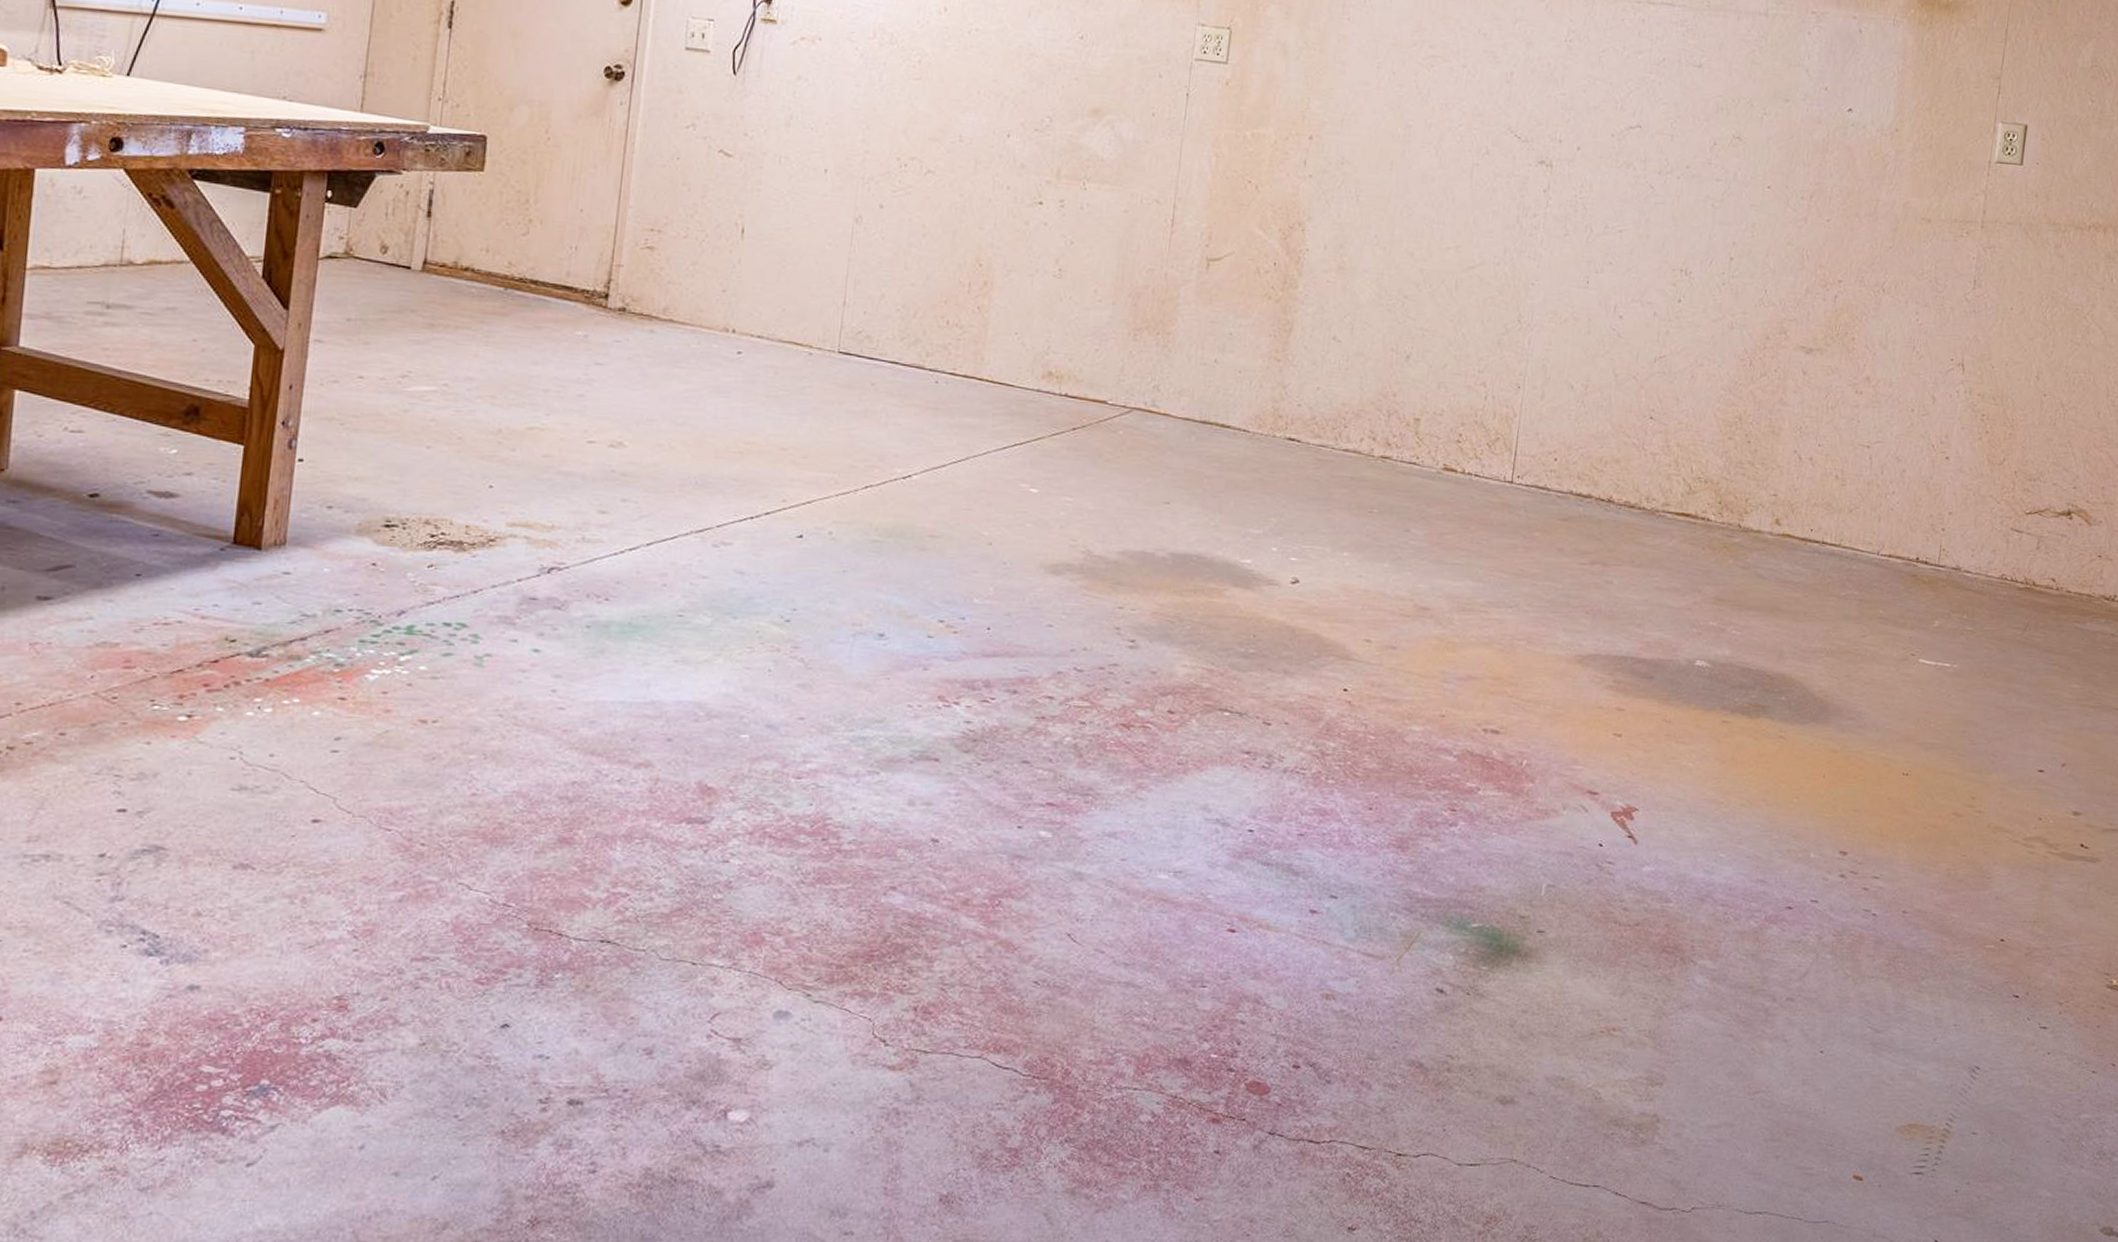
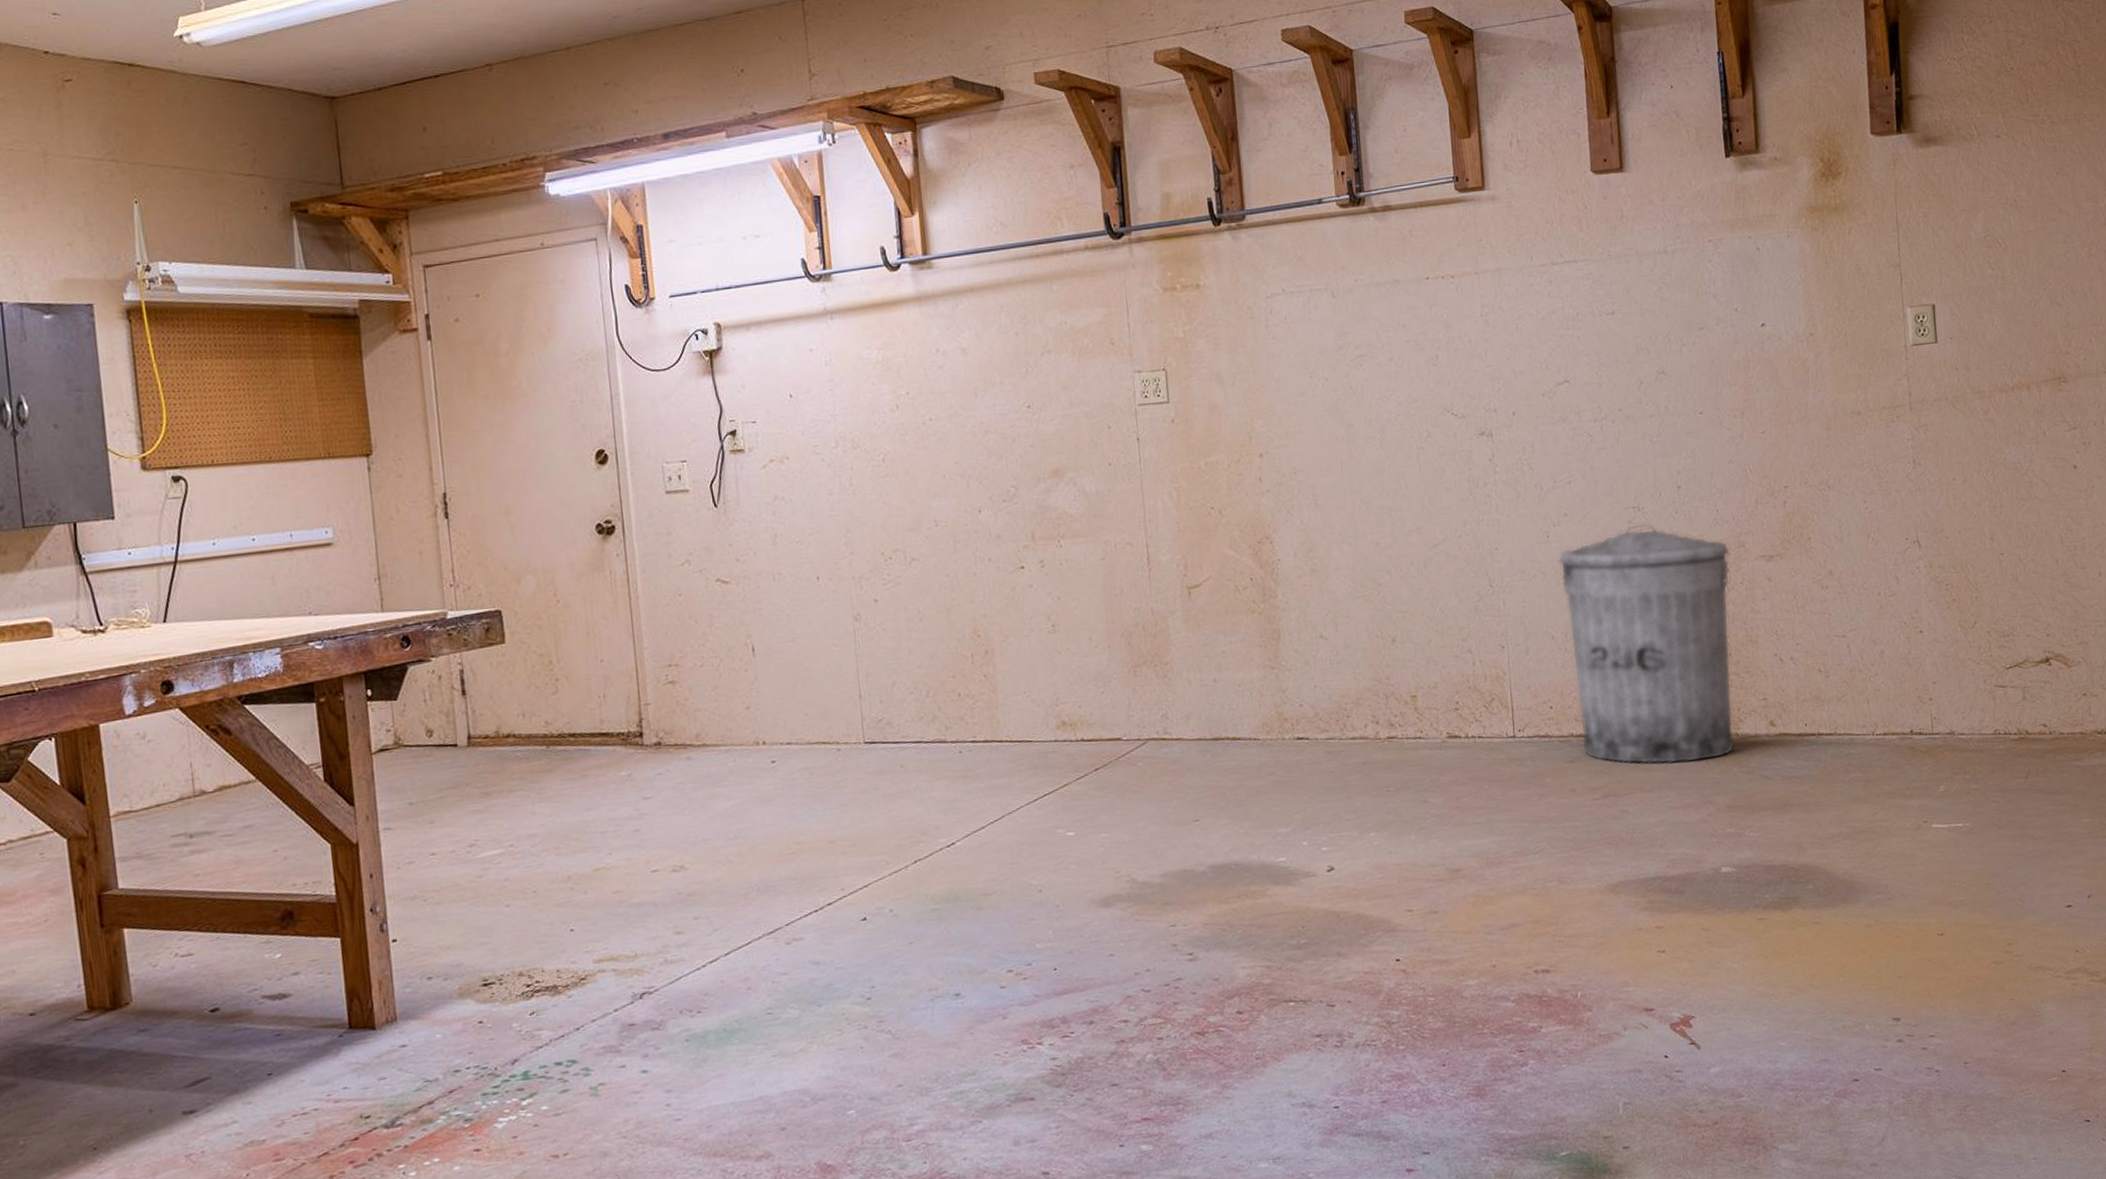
trash can: none [1579,288,1770,547] -> present [1557,523,1735,765]

